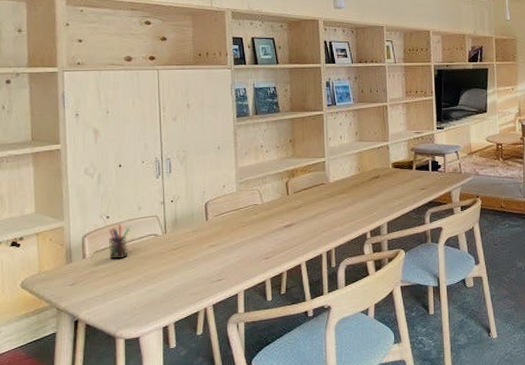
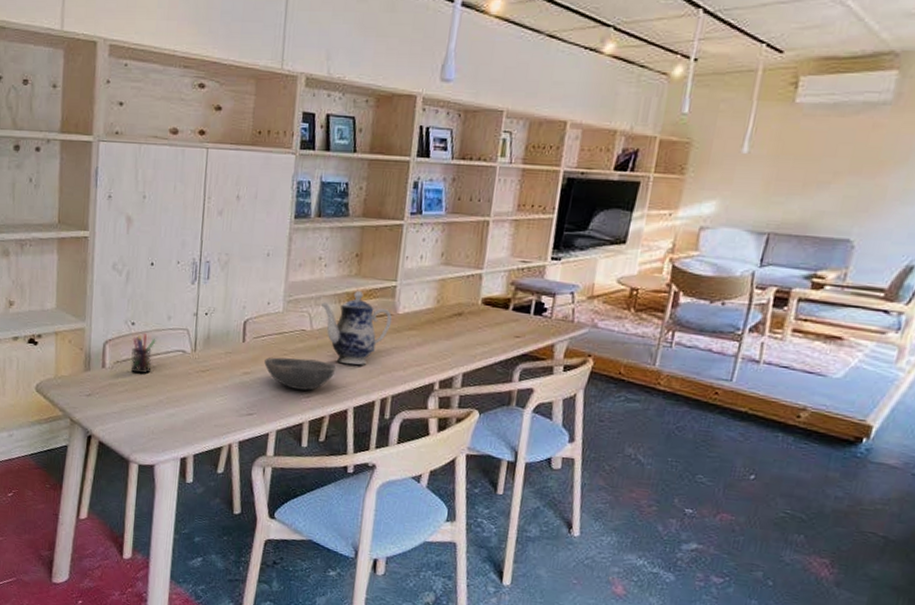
bowl: none [226,227,287,254] -> present [264,357,336,391]
teapot: none [267,168,326,228] -> present [320,291,393,365]

